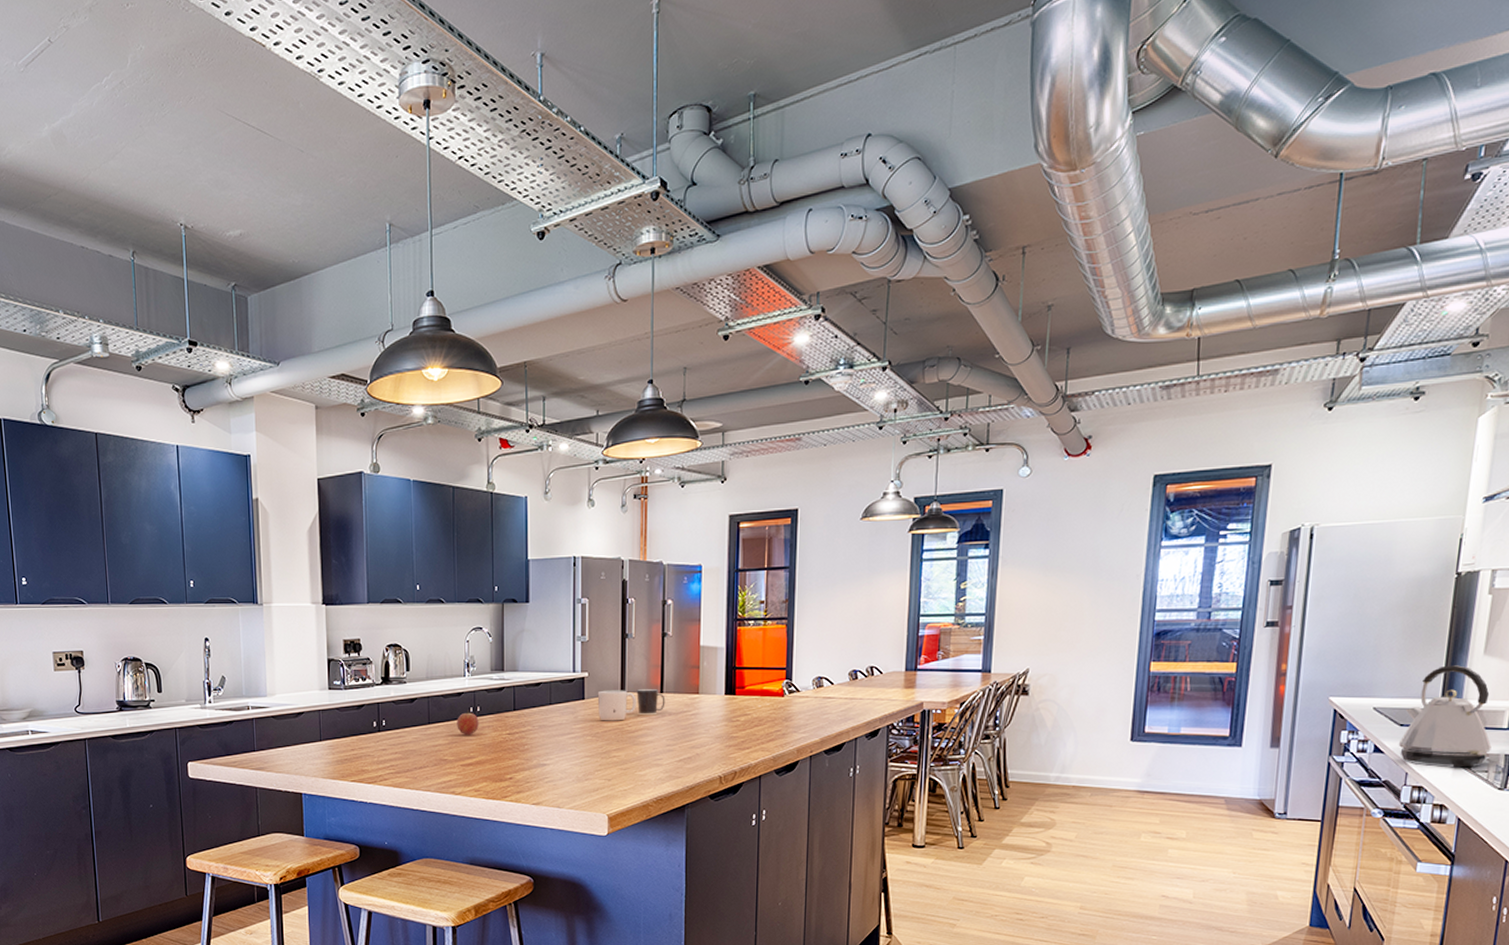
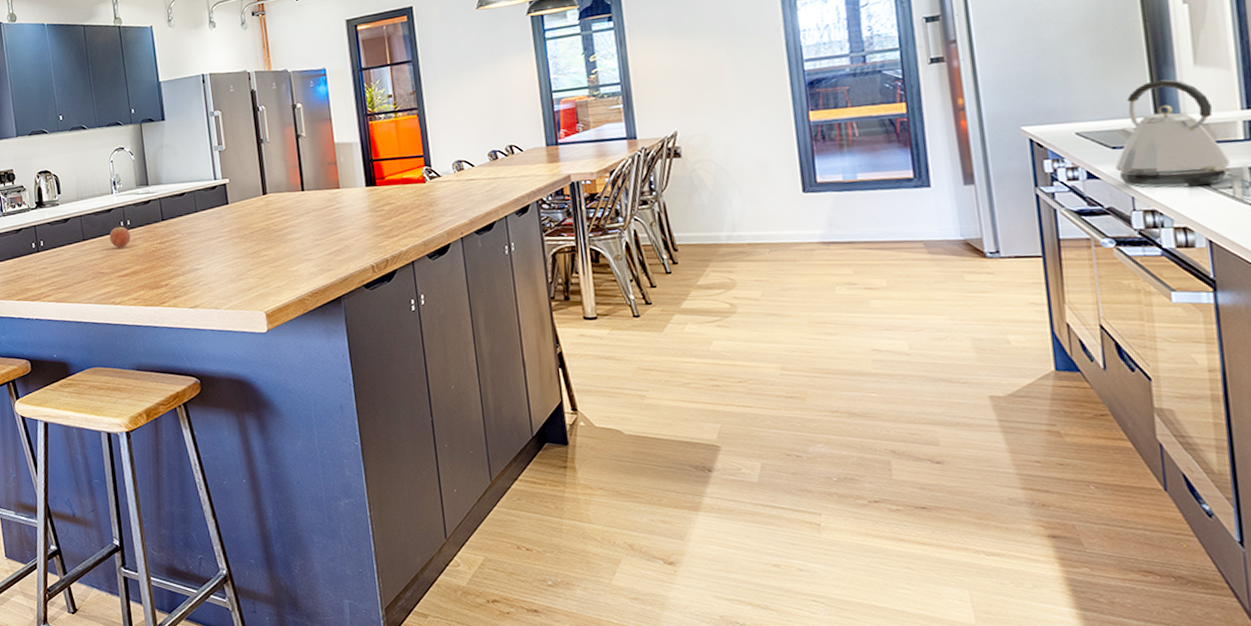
mug: present [597,690,636,721] -> none [240,191,280,223]
mug: present [636,688,666,716] -> none [278,187,308,215]

